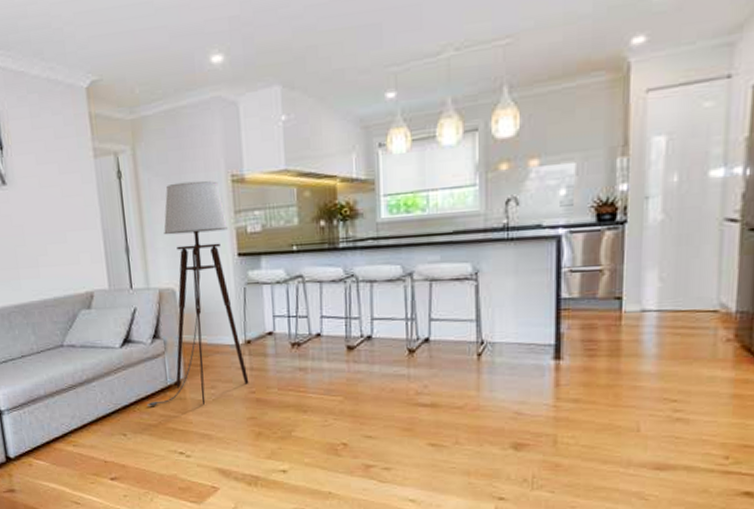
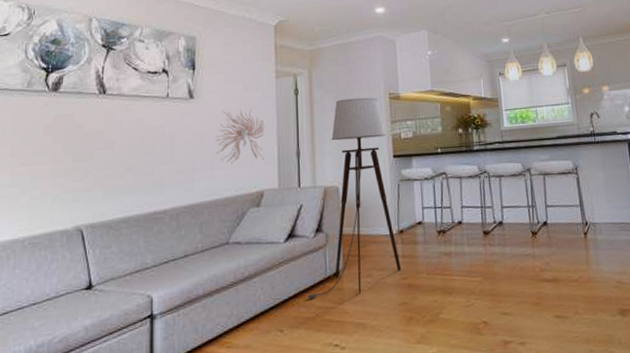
wall sculpture: none [35,197,92,261] -> present [216,109,265,164]

